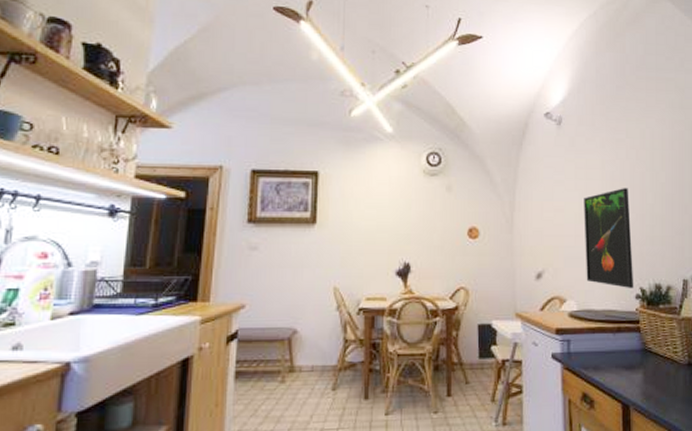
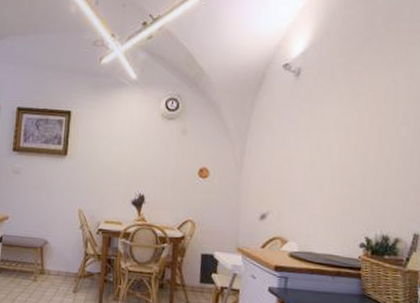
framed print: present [584,188,634,288] -> none [310,140,365,237]

